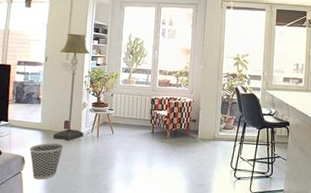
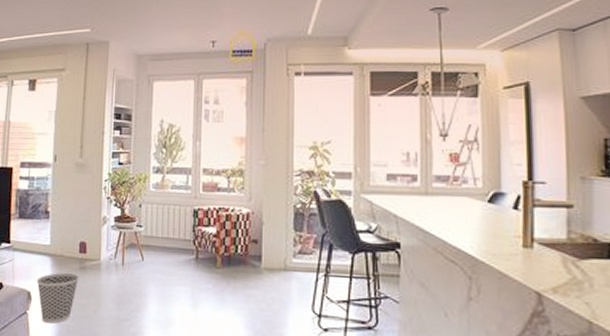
floor lamp: present [53,34,90,140] -> none [65,123,110,269]

